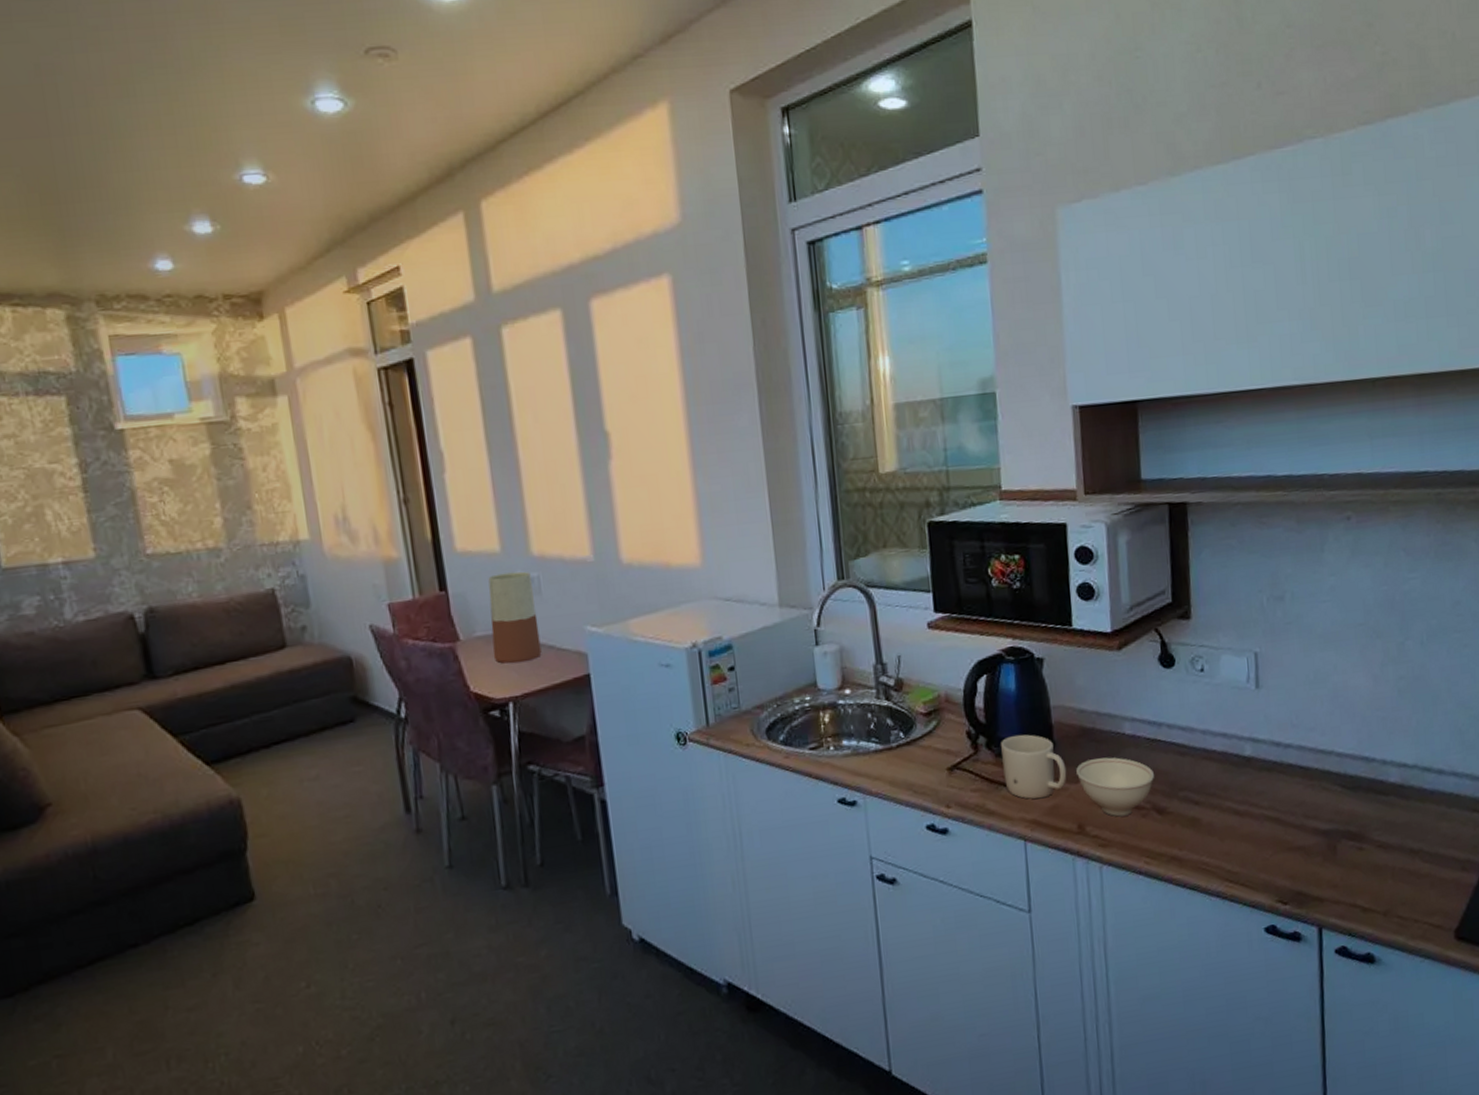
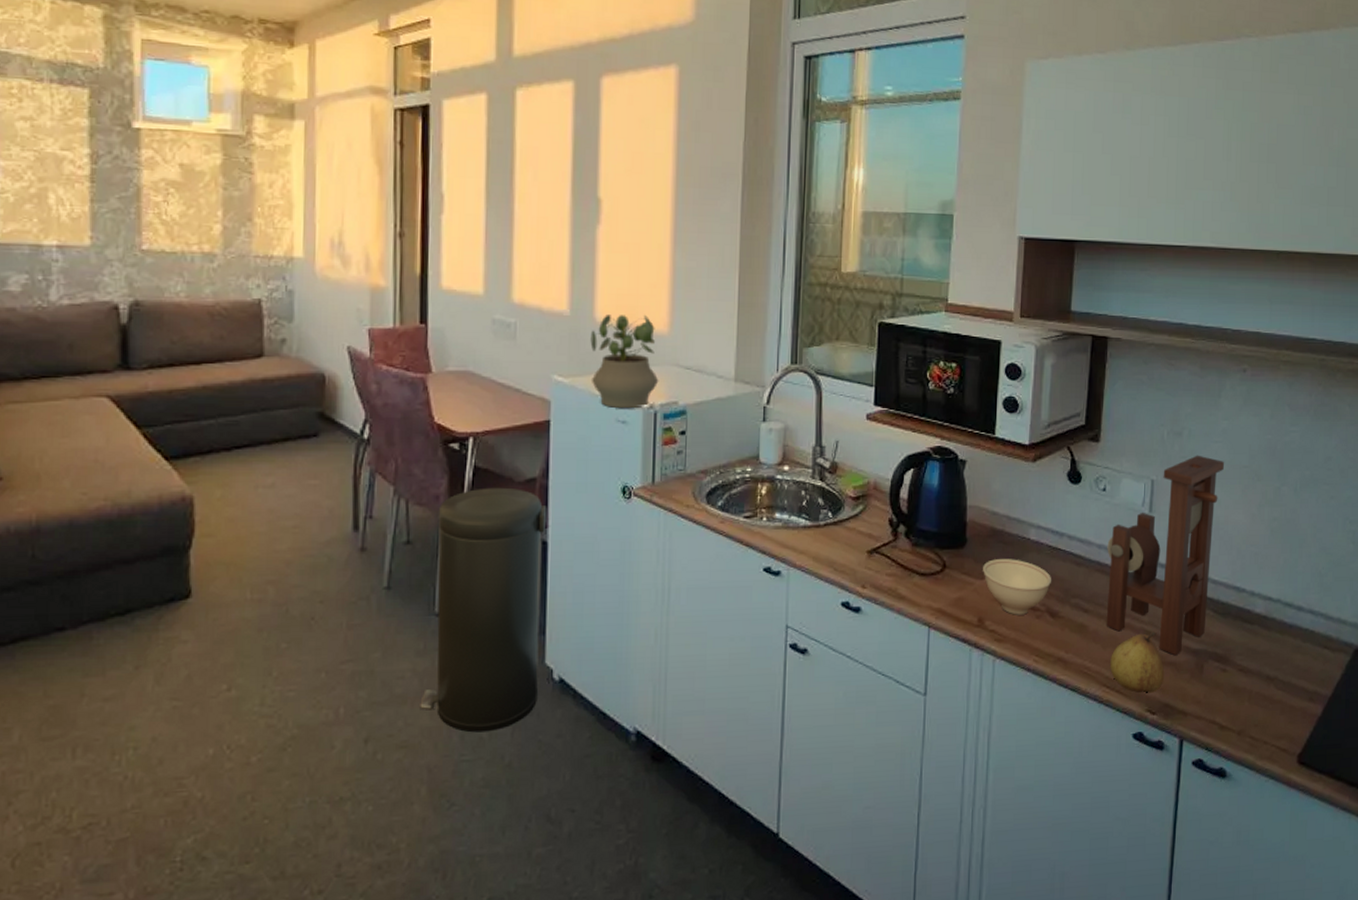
vase: present [488,571,542,664] -> none [461,315,509,401]
pedal bin: none [488,749,620,1003] -> present [420,487,547,733]
potted plant: none [618,550,699,652] -> present [590,315,659,409]
mug: present [1000,734,1067,799] -> none [917,527,974,590]
paper towel holder: none [1212,618,1337,840] -> present [1106,455,1225,656]
fruit: none [1230,816,1294,884] -> present [1110,631,1165,694]

